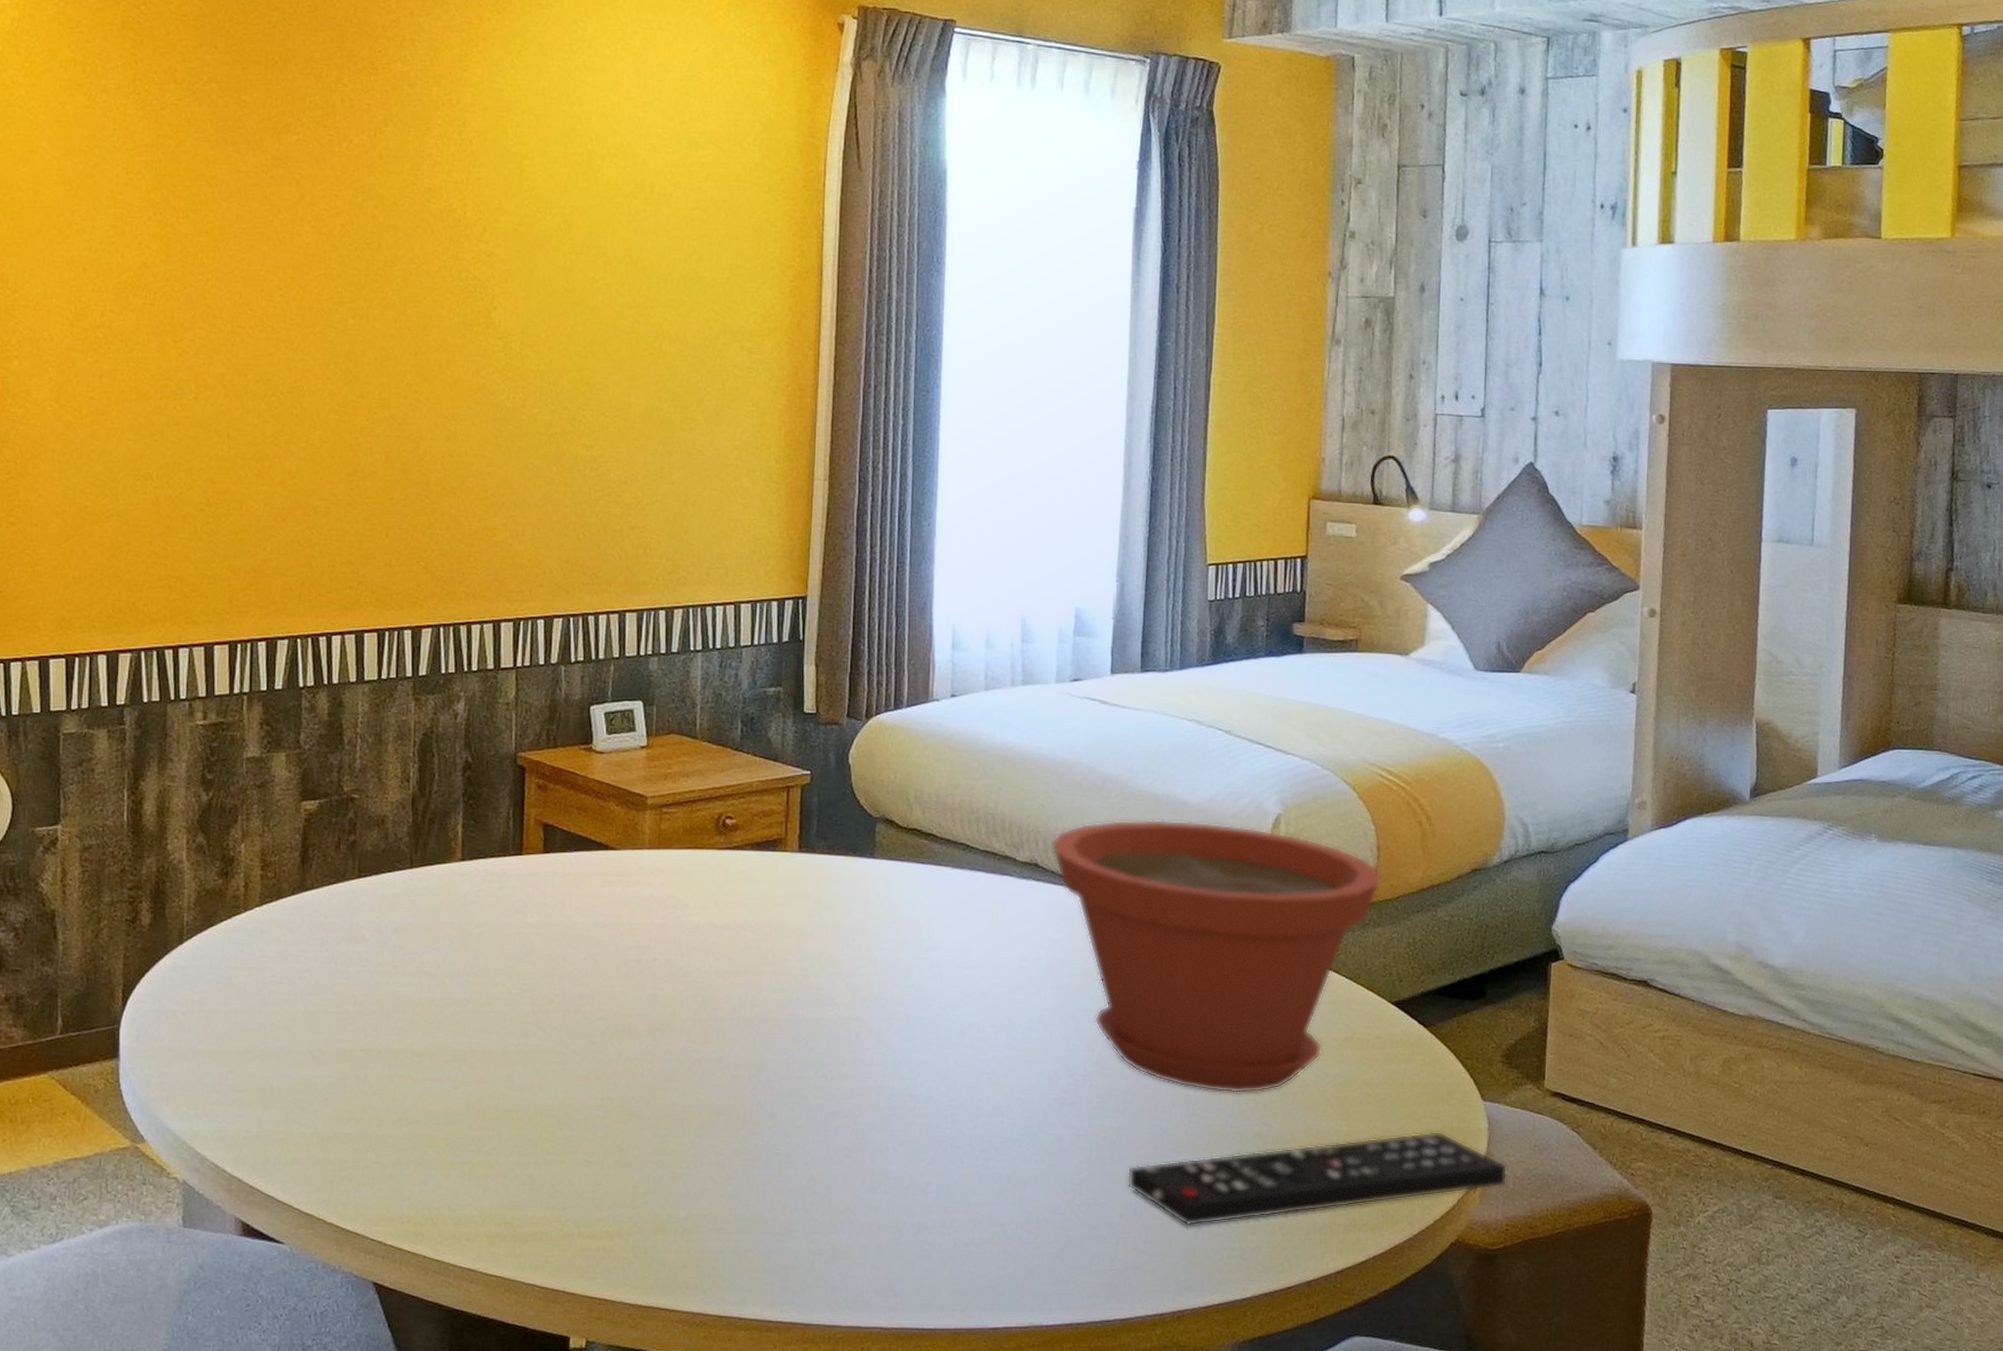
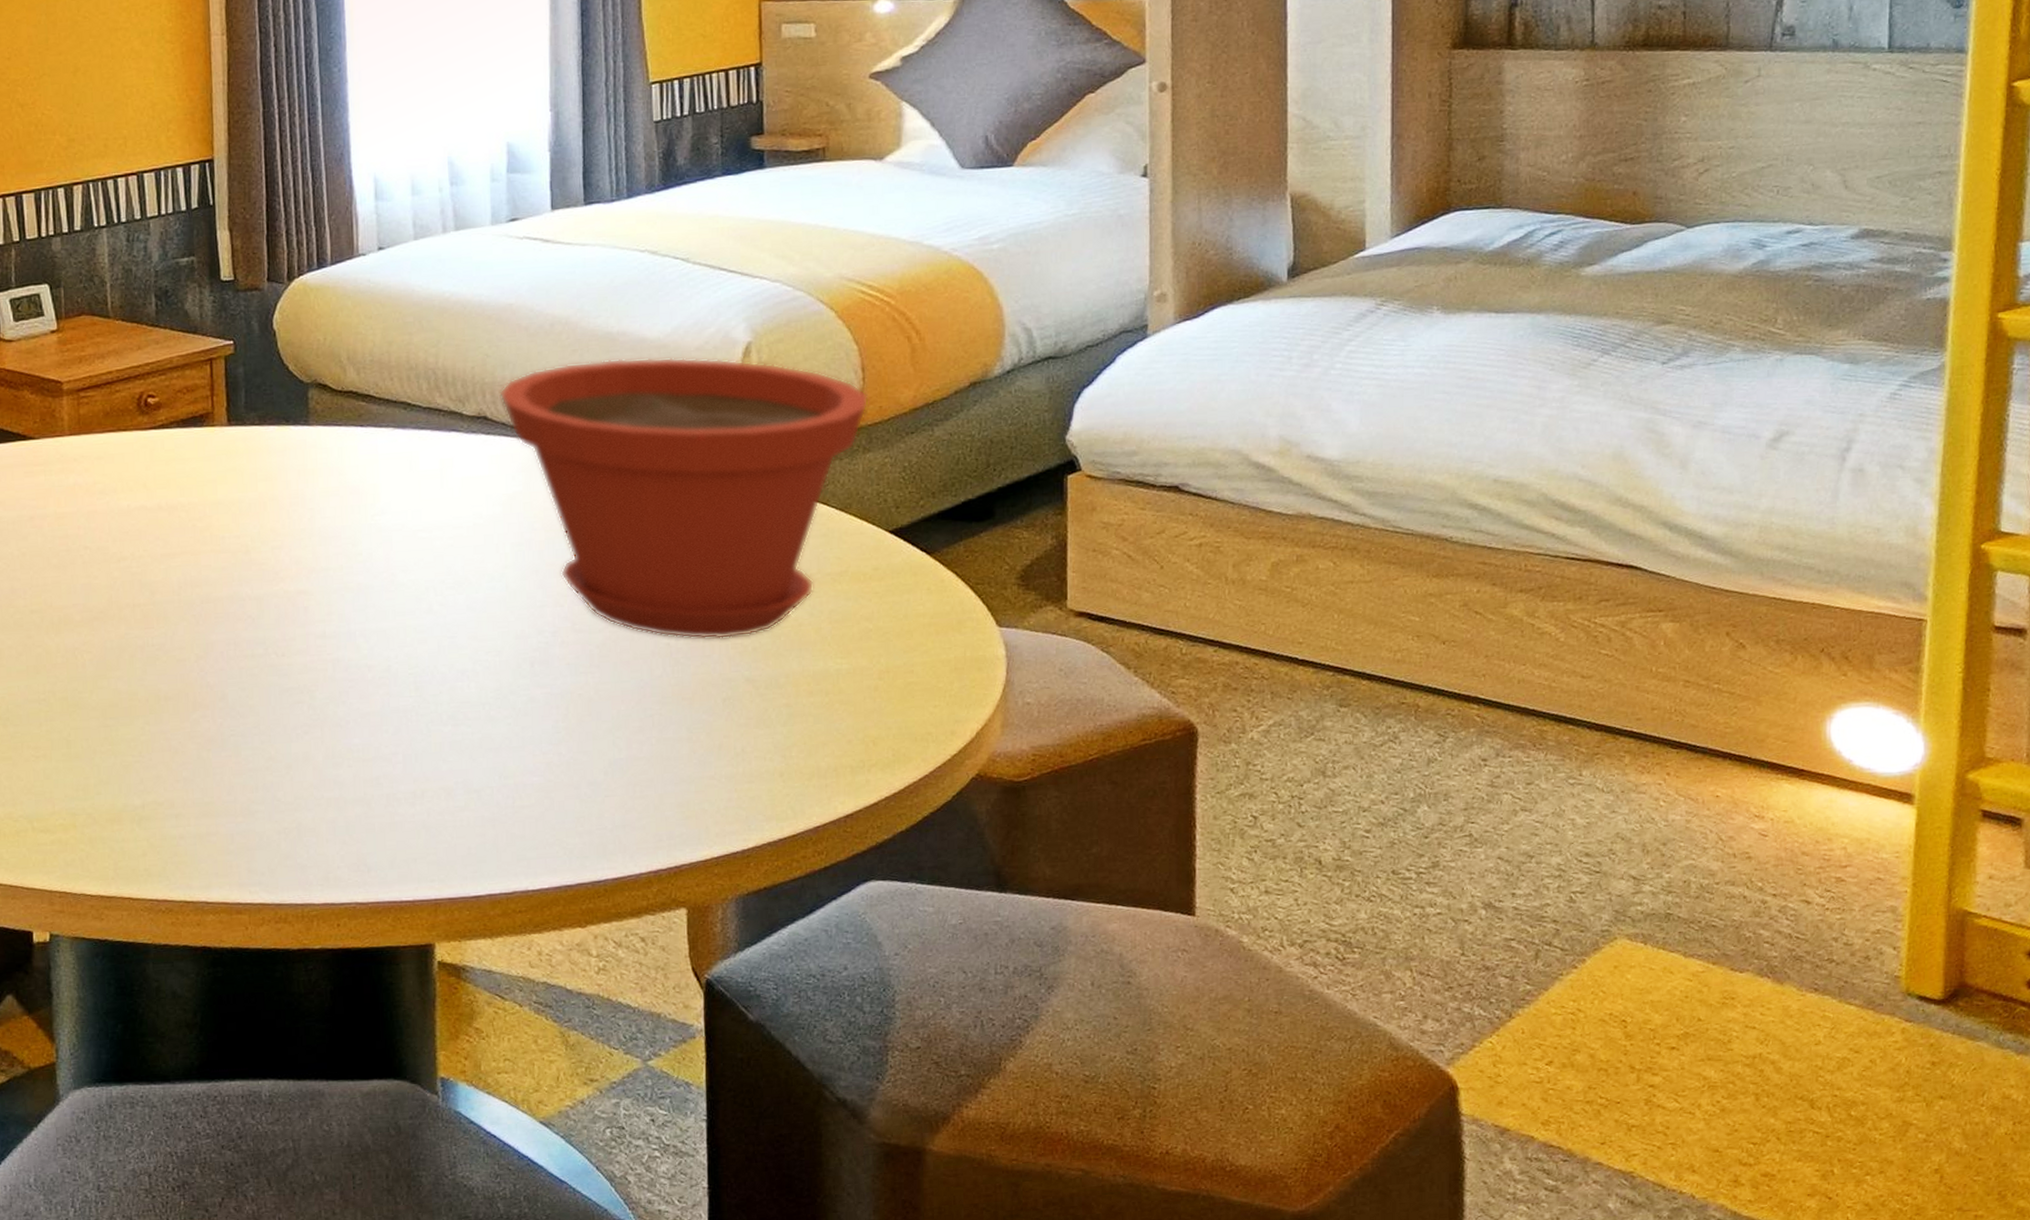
remote control: present [1128,1131,1508,1226] -> none [609,662,1031,779]

